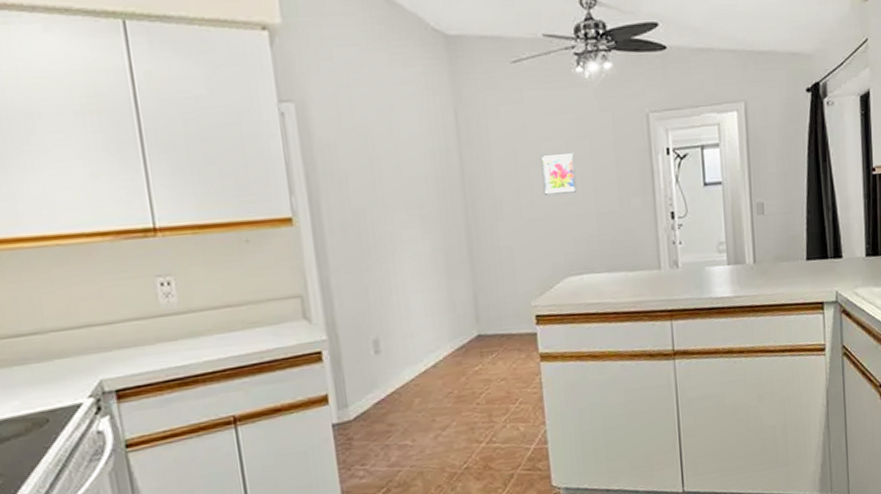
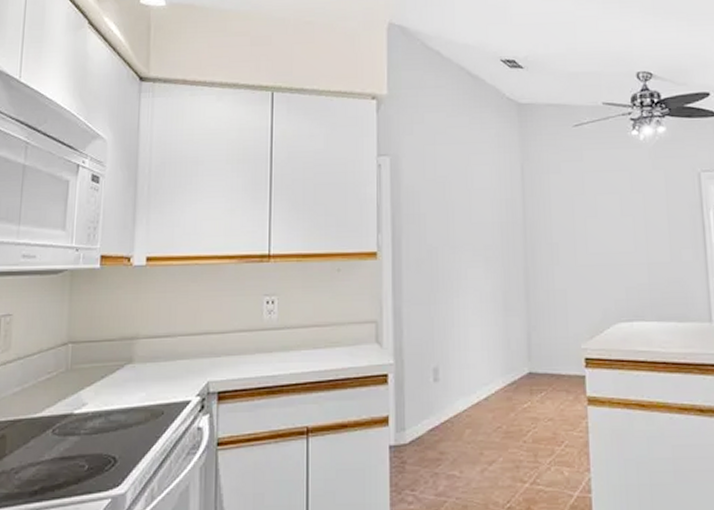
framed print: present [540,152,577,195] -> none [596,205,630,244]

